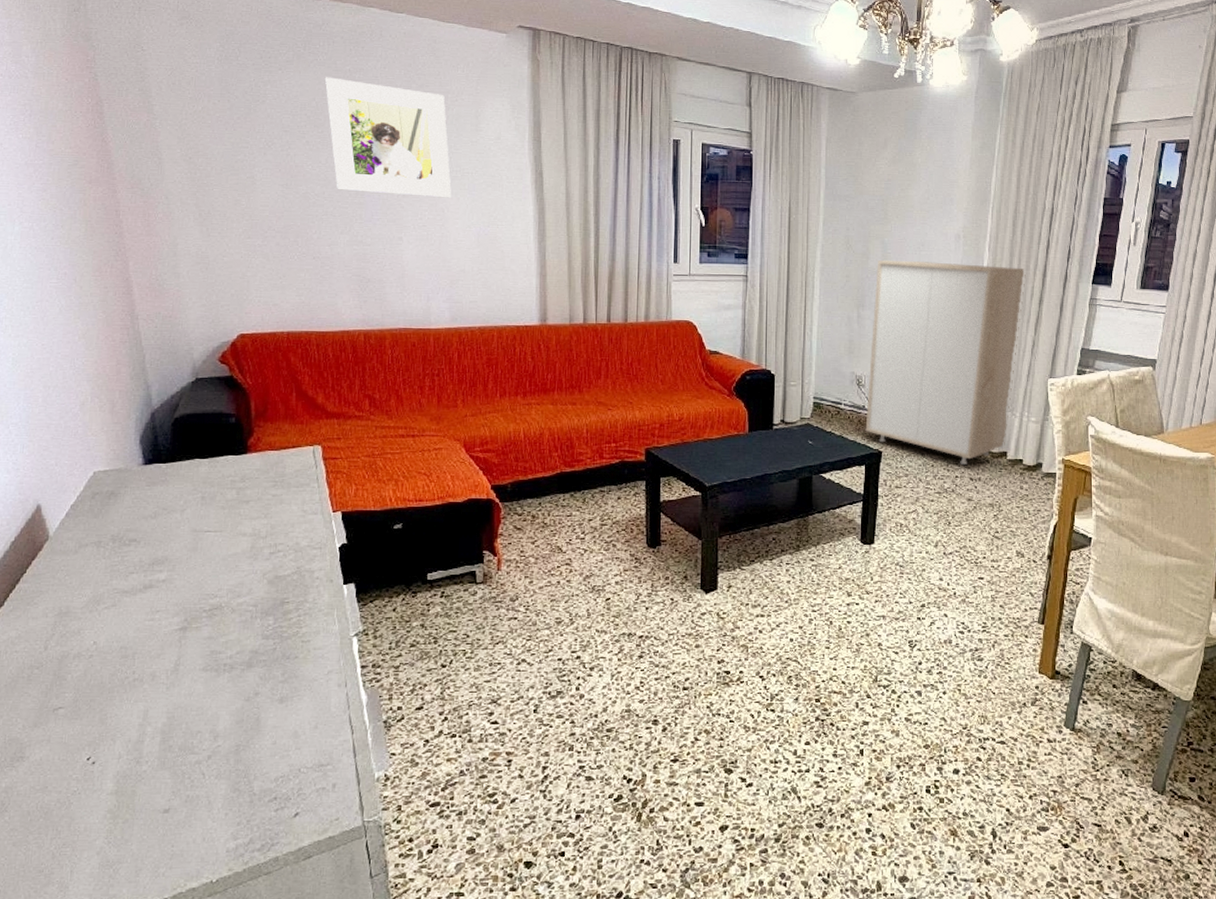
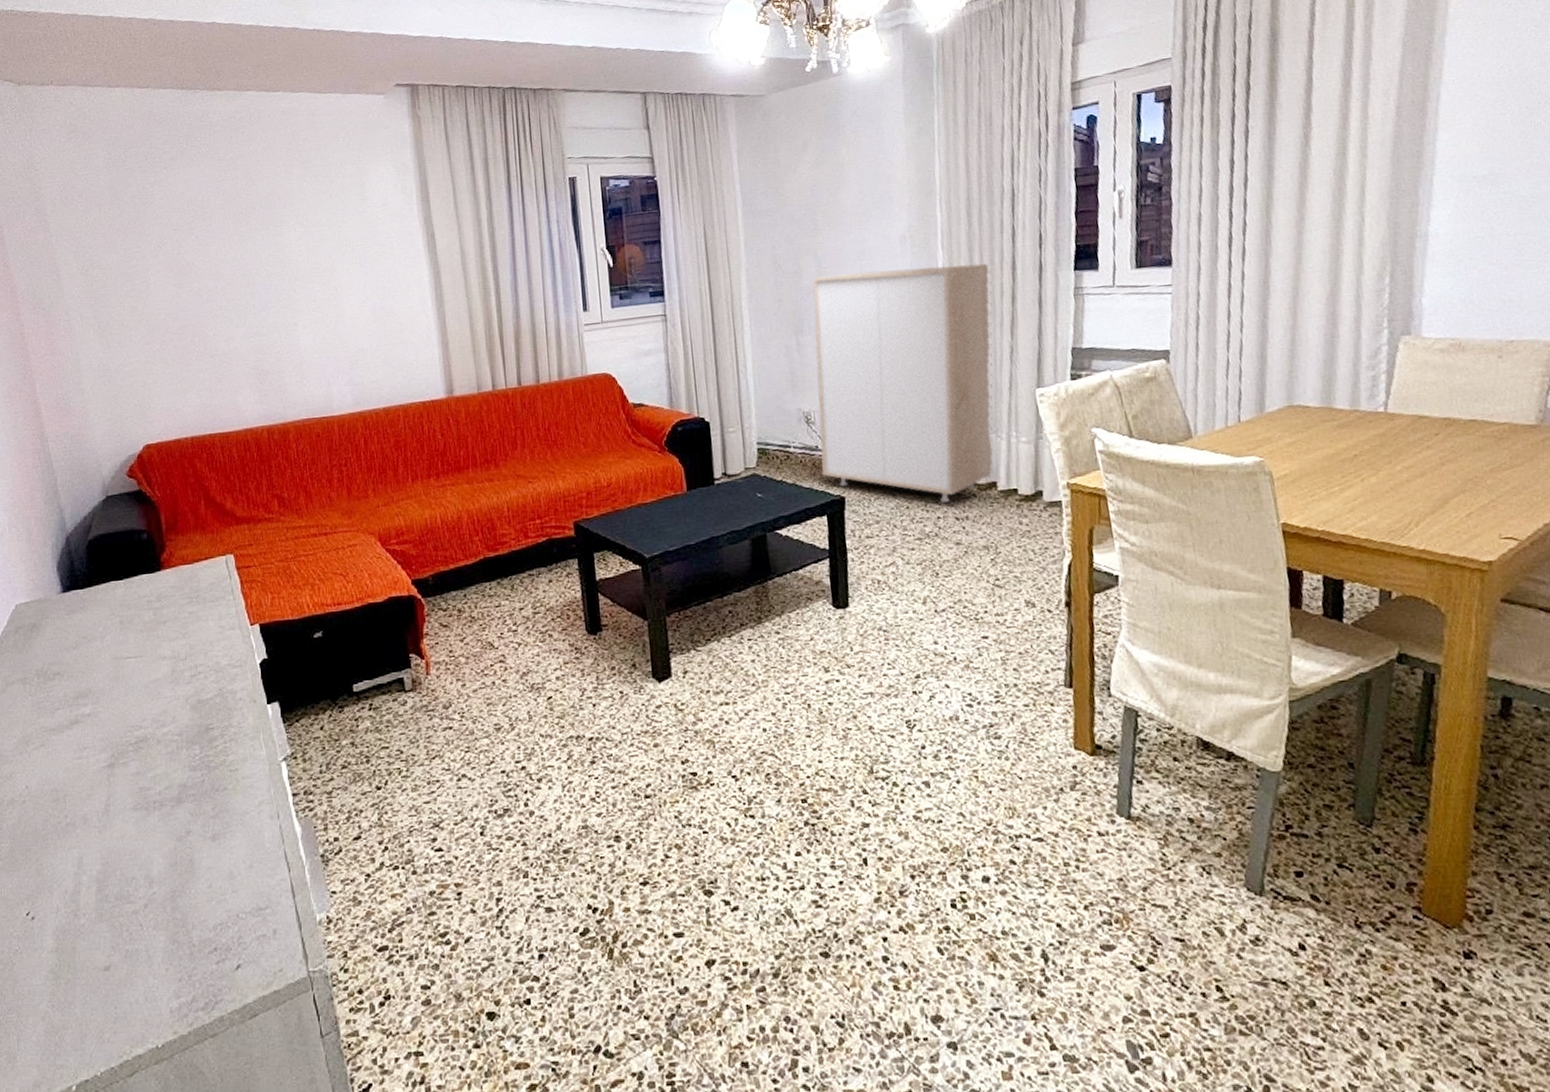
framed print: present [324,77,451,198] -> none [208,167,343,283]

